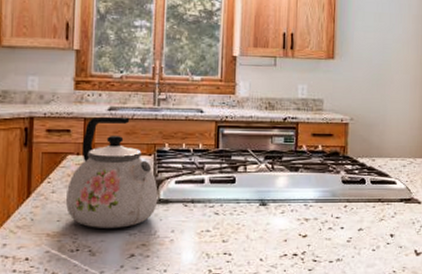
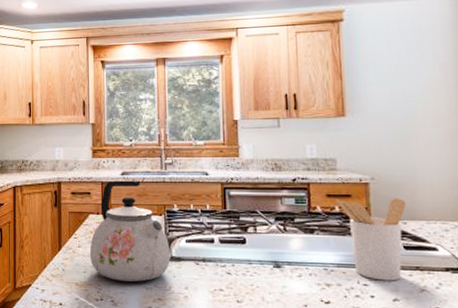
utensil holder: none [319,137,376,213] -> present [335,198,406,281]

